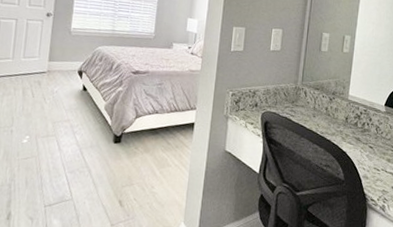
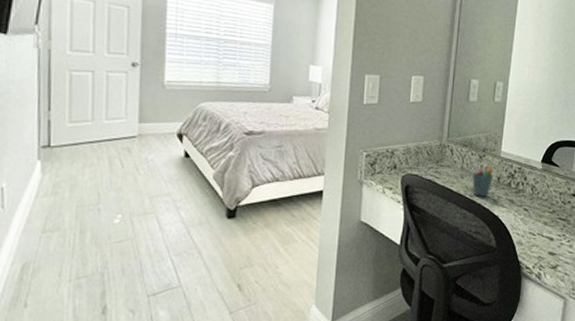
pen holder: none [323,103,342,134] -> present [472,162,494,197]

